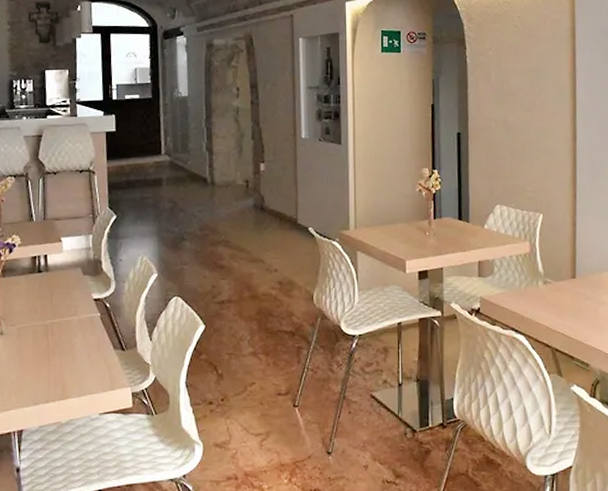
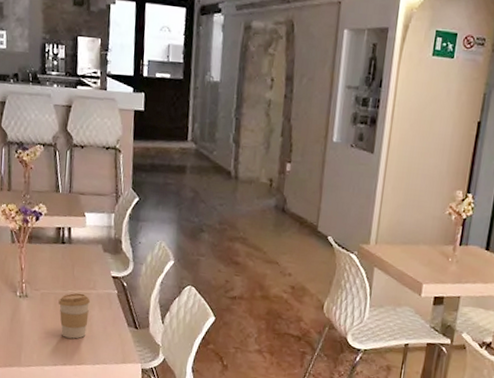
coffee cup: none [37,321,71,372] -> present [58,292,90,339]

